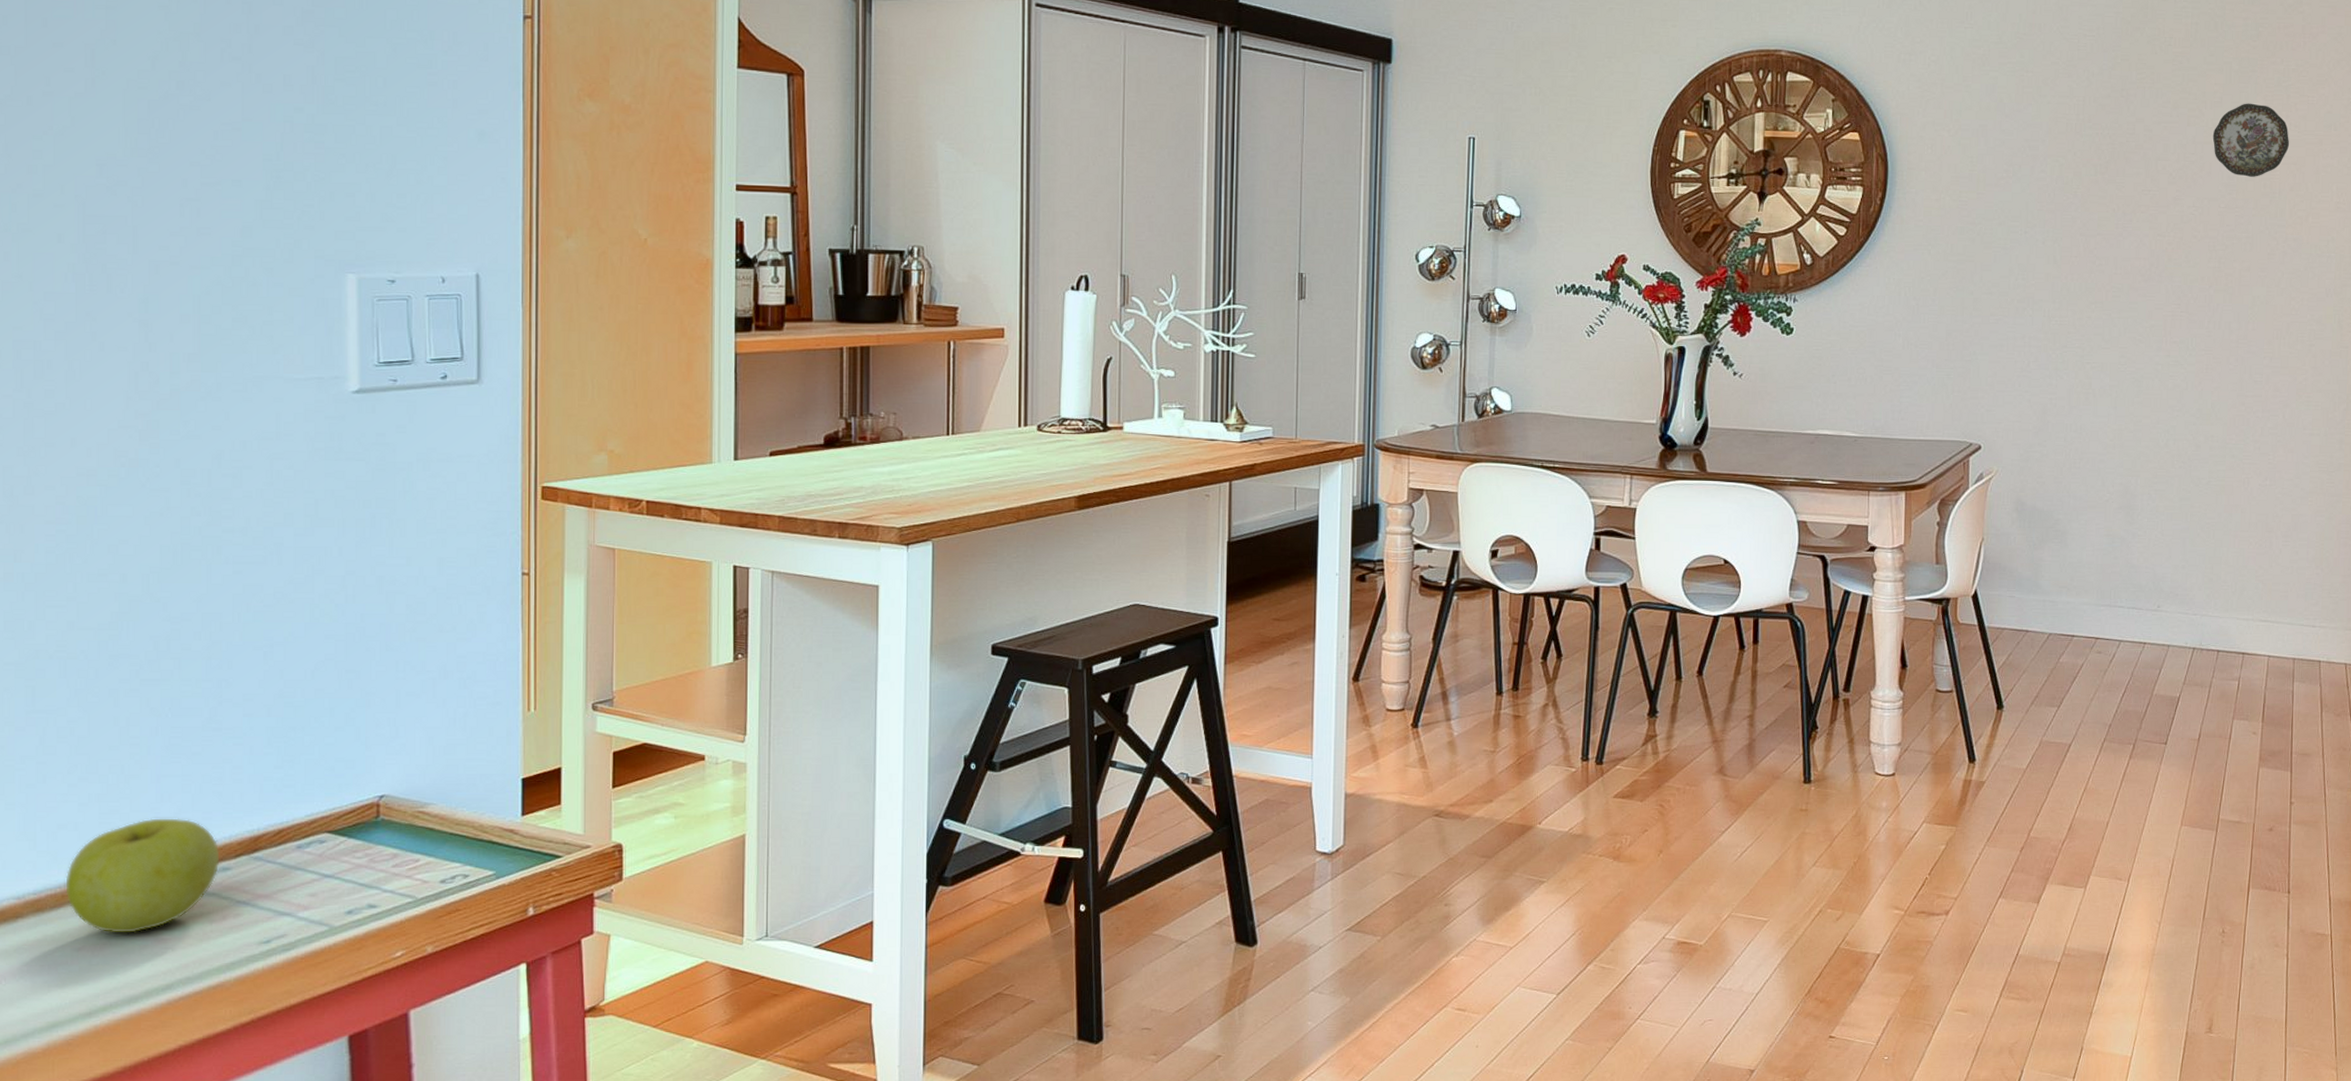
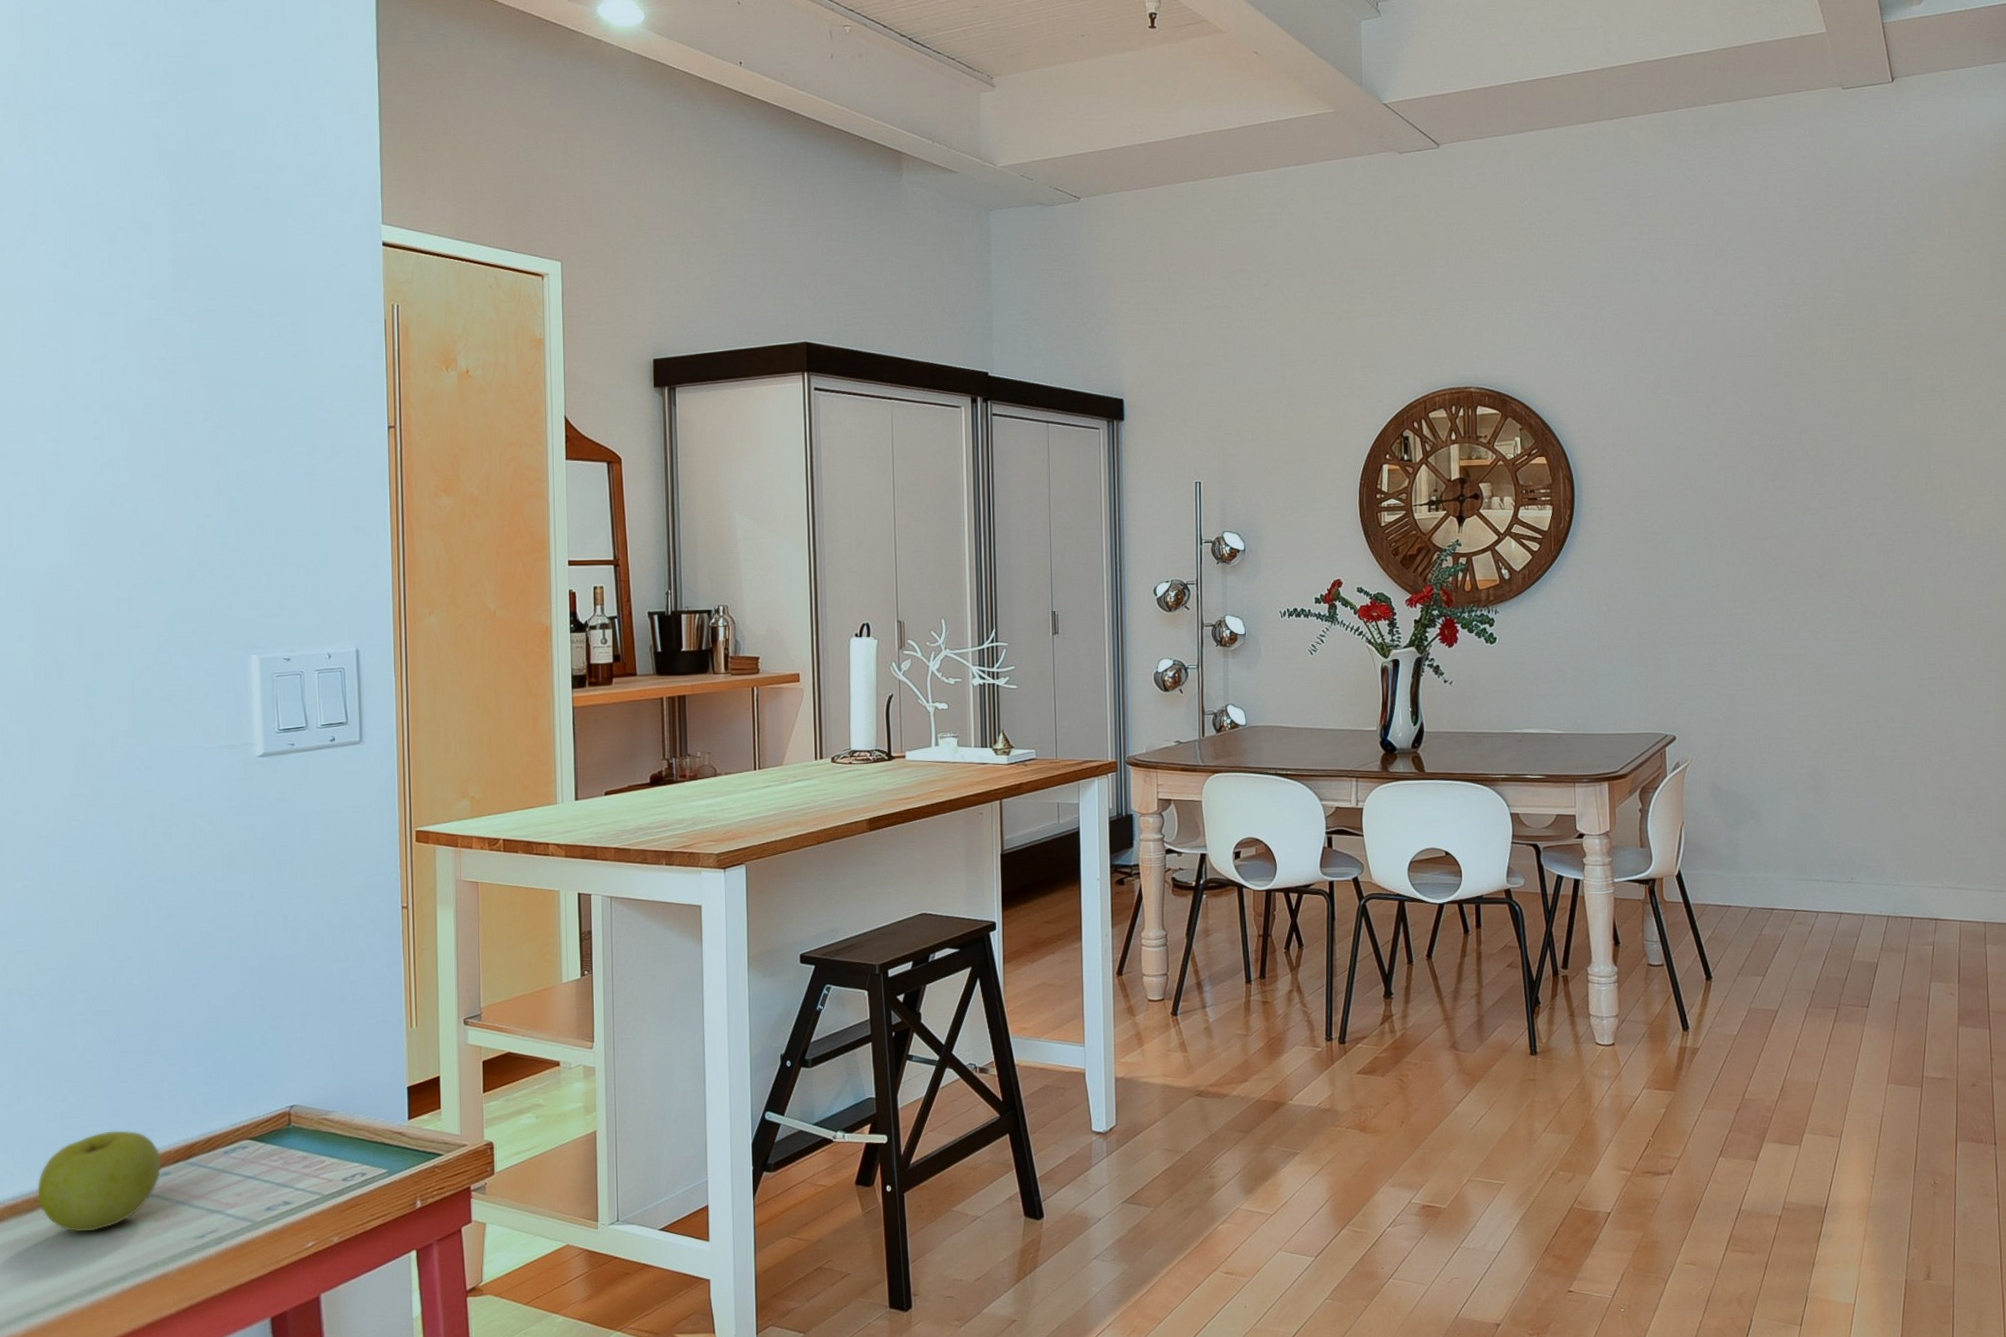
decorative plate: present [2212,103,2289,177] -> none [1874,408,1947,476]

